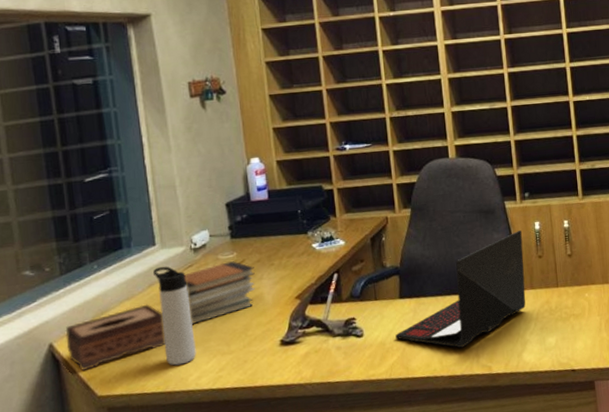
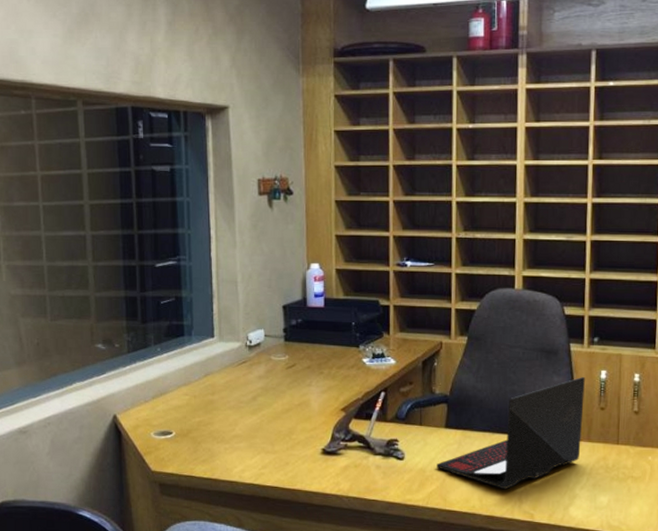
tissue box: present [65,304,165,370] -> none [128,392,215,445]
thermos bottle: present [153,266,196,366] -> none [210,358,242,456]
book stack: present [184,260,255,324] -> none [238,362,304,419]

